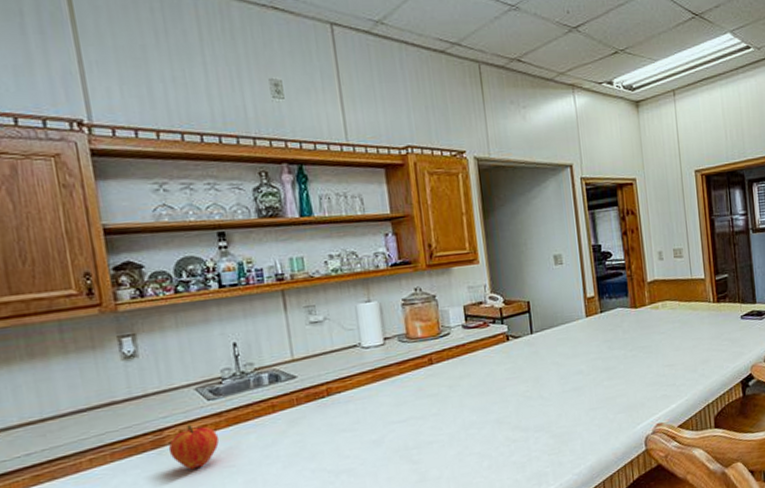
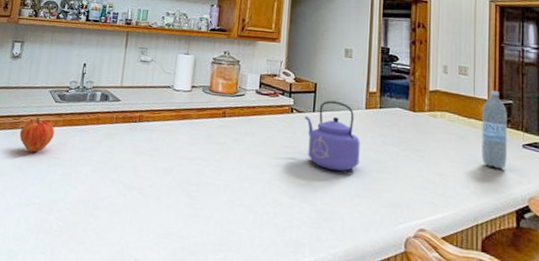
kettle: none [523,315,589,391] -> present [305,100,360,171]
water bottle: none [700,267,729,346] -> present [482,91,507,169]

